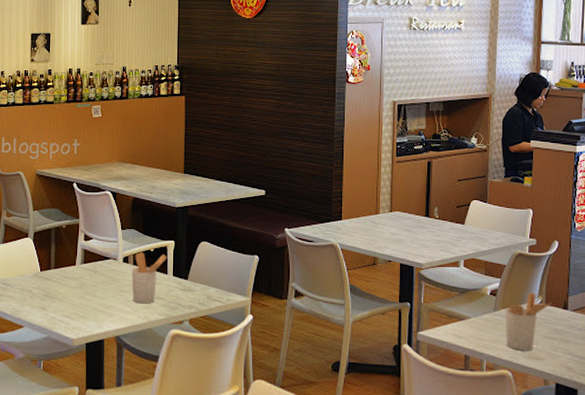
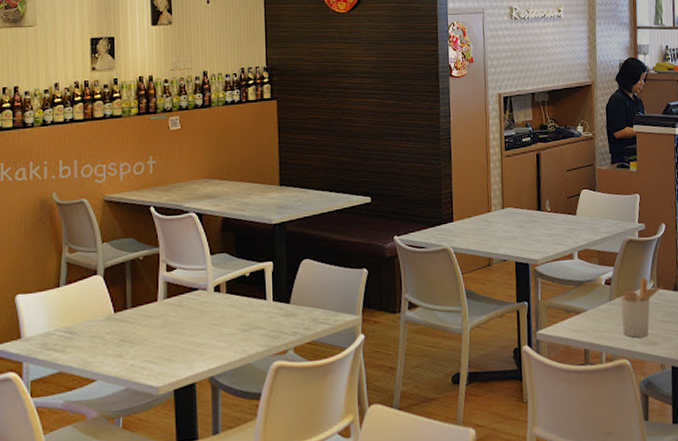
utensil holder: present [131,252,168,304] -> none [224,278,266,337]

